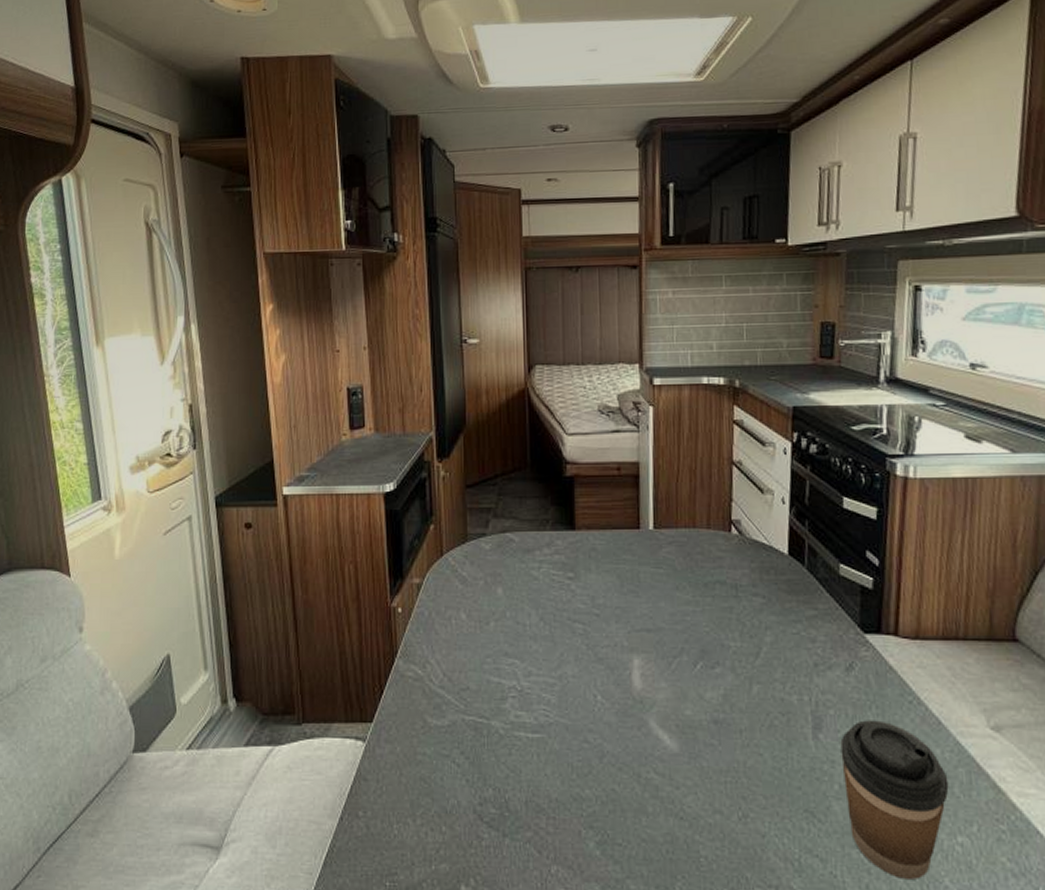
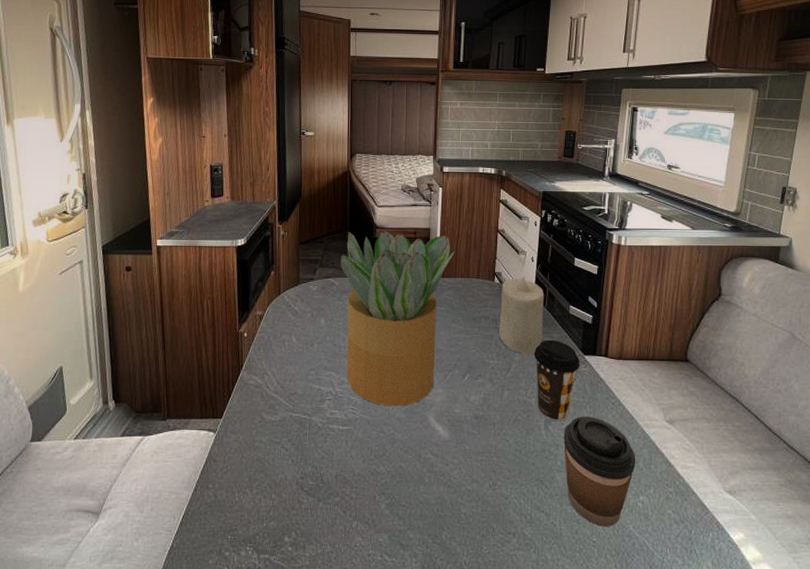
potted plant: none [521,466,674,707] -> present [341,230,455,407]
candle: none [741,525,803,633] -> present [499,277,545,354]
coffee cup: none [791,612,859,728] -> present [533,339,580,422]

